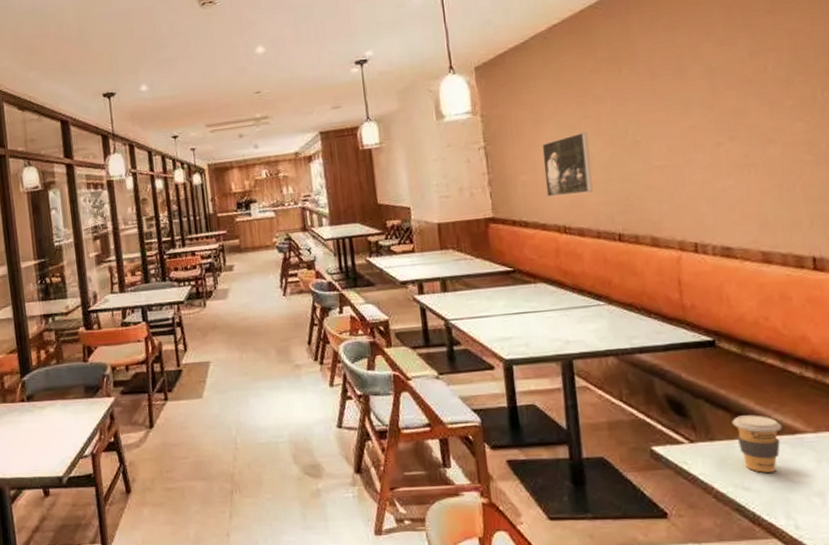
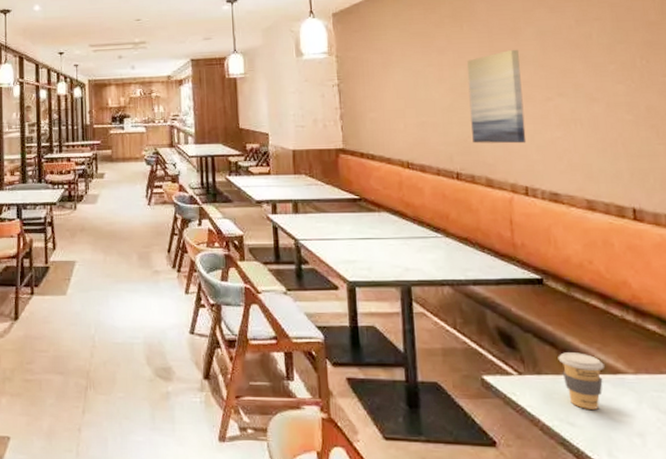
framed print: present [541,131,593,196] -> none [389,78,434,133]
wall art: none [626,90,695,200] -> present [466,49,527,144]

